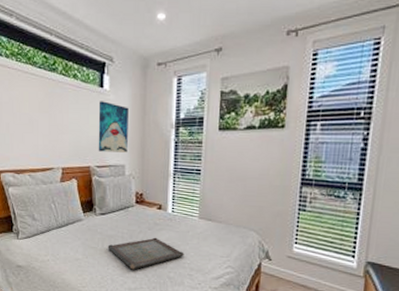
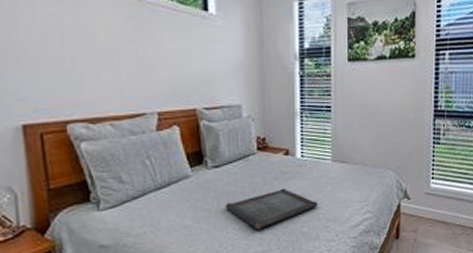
wall art: present [98,101,129,153] -> none [203,27,243,90]

